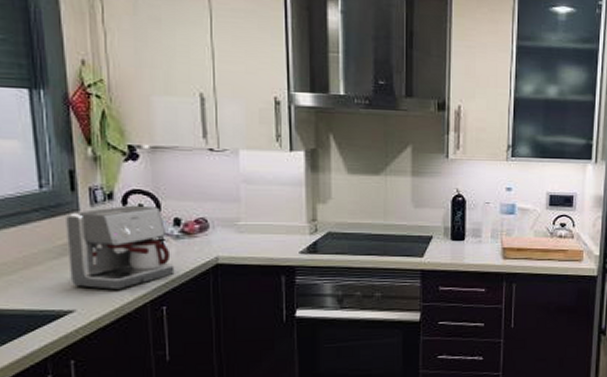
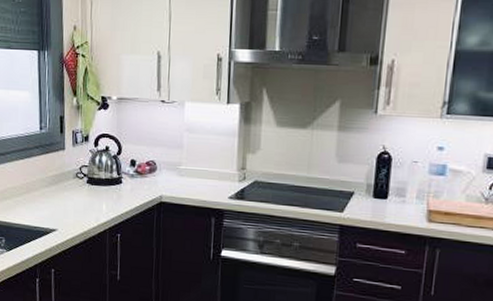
coffee maker: present [64,205,175,290] -> none [54,146,129,216]

